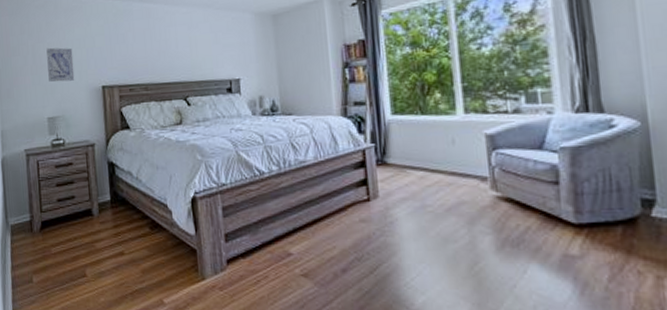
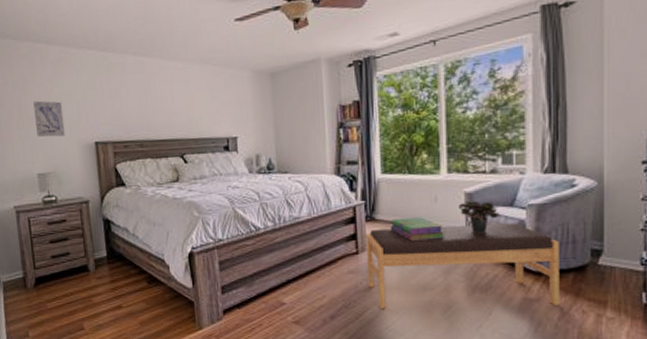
bench: none [377,168,609,264] -> present [366,223,560,310]
stack of books: none [403,161,467,187] -> present [390,217,445,241]
potted plant: none [479,143,528,180] -> present [458,201,500,233]

